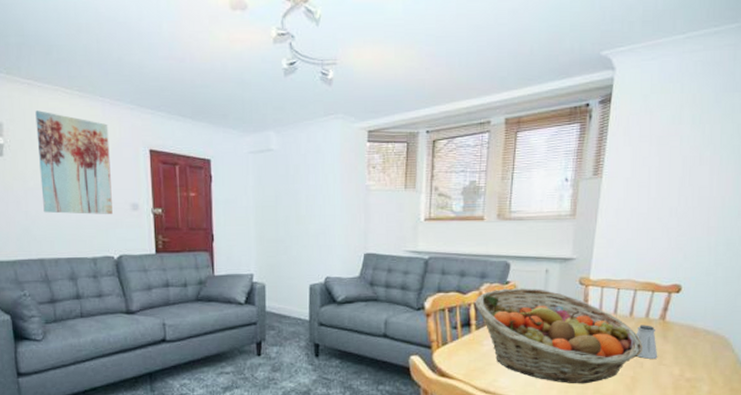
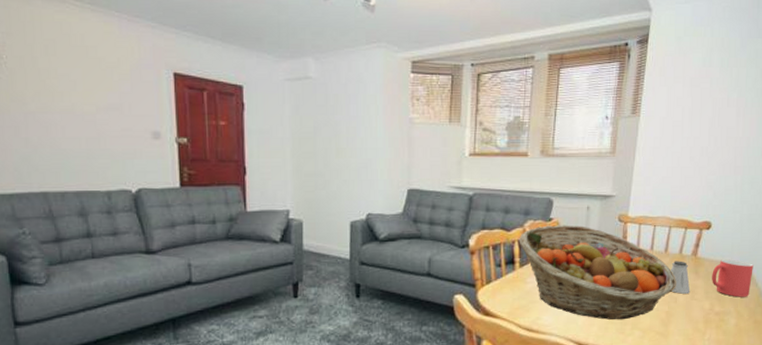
wall art: present [35,110,113,214] -> none [38,24,130,143]
mug: none [682,324,729,364] -> present [712,259,754,297]

